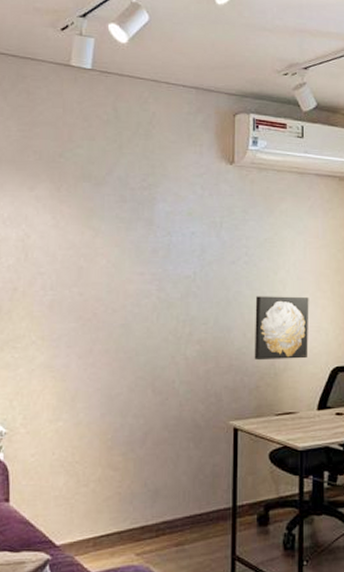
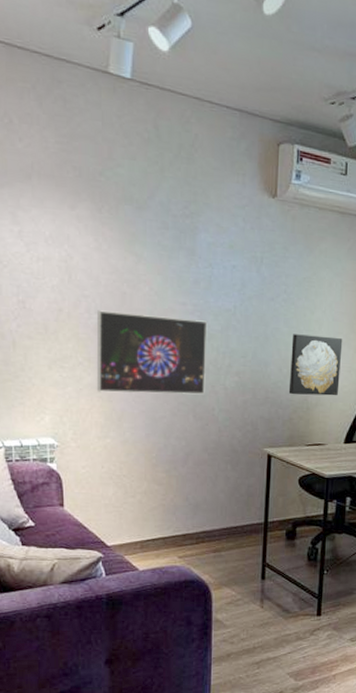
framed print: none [49,286,167,371] -> present [96,310,208,395]

